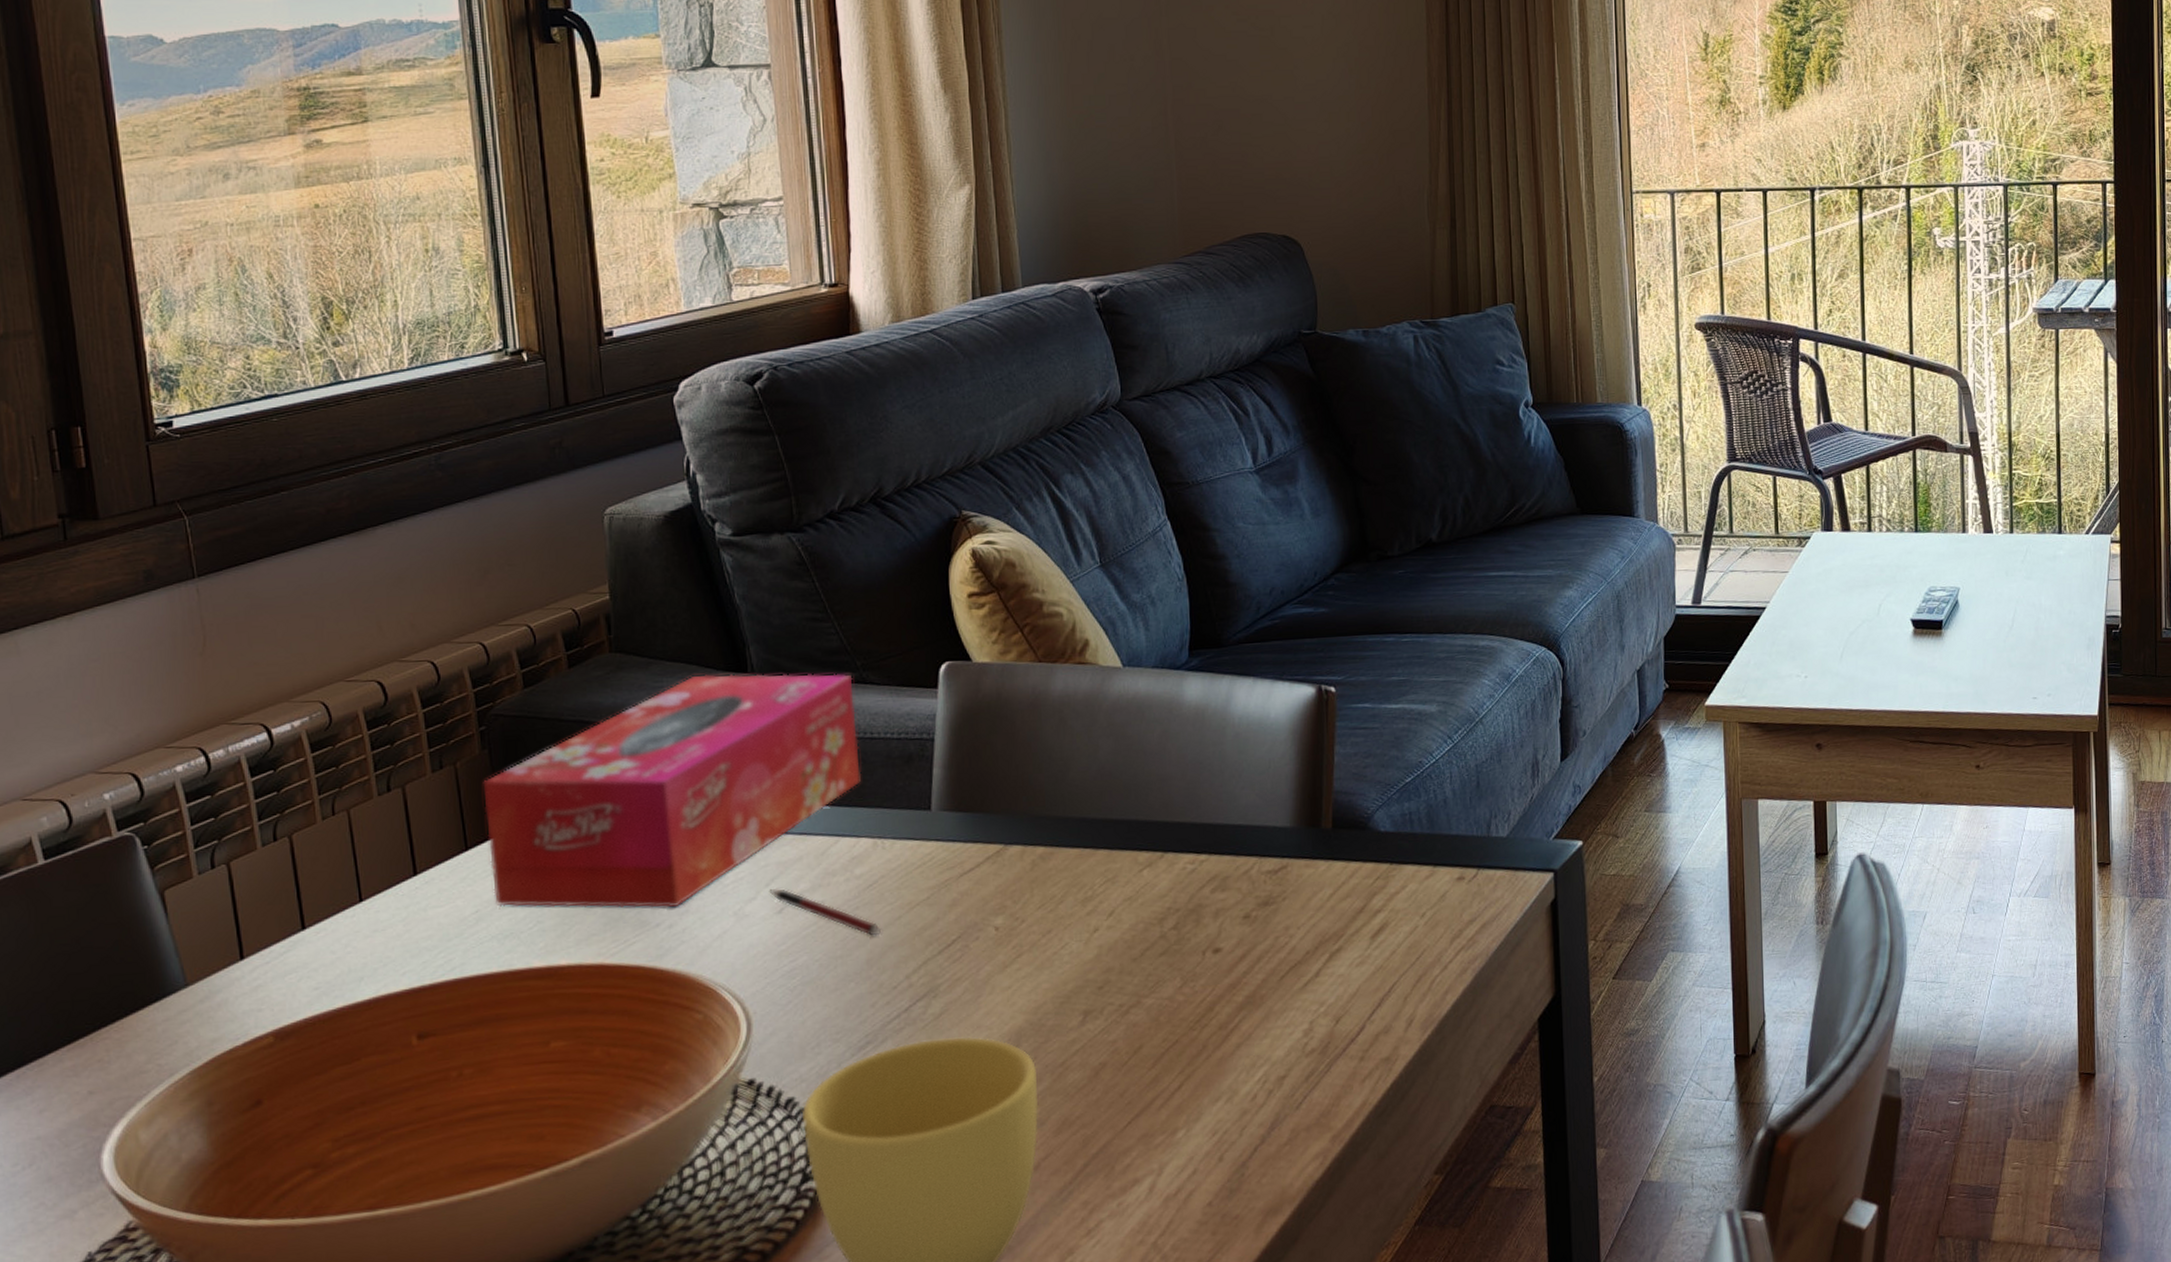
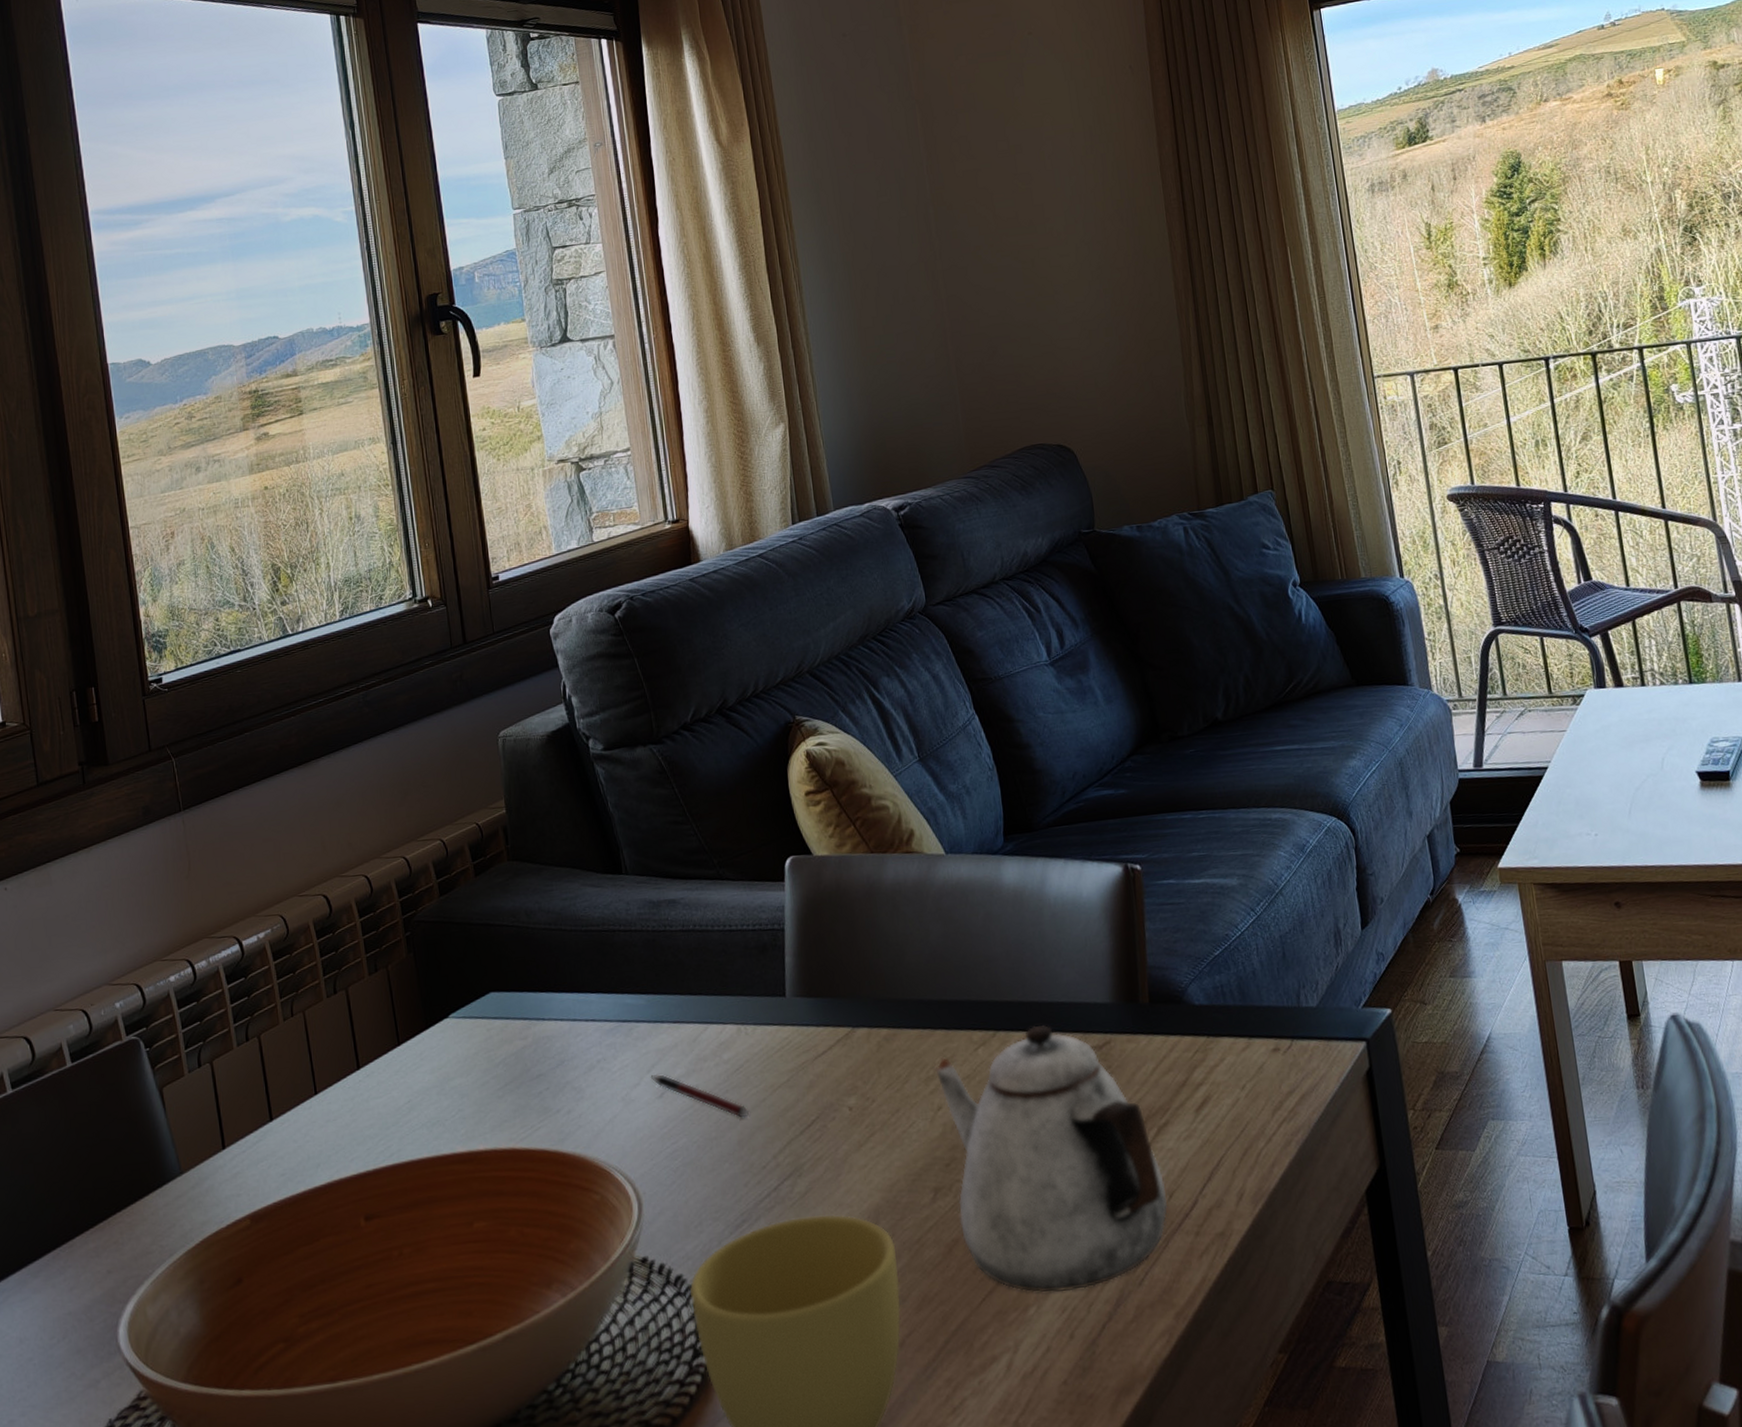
tissue box: present [483,674,861,908] -> none [410,872,723,1097]
teapot: none [1094,847,1334,1116] -> present [934,1024,1168,1293]

